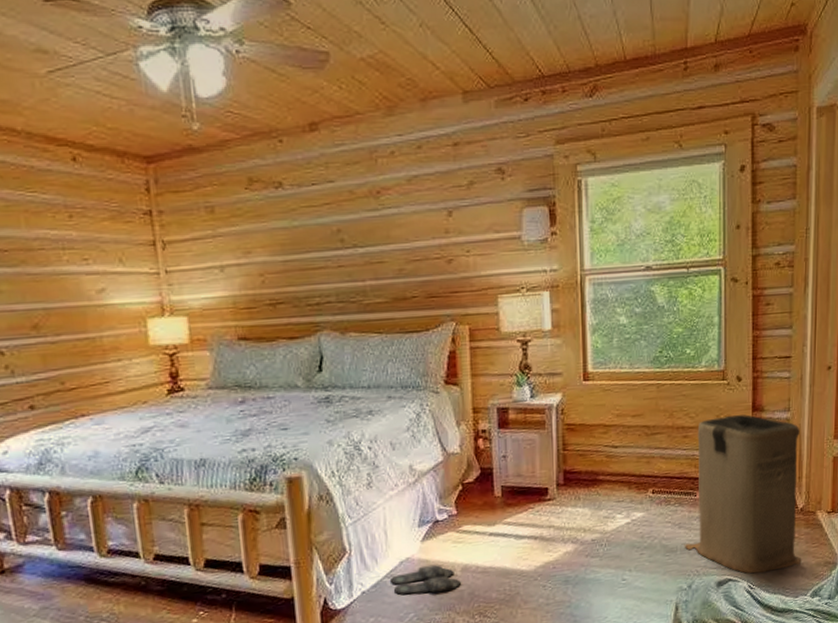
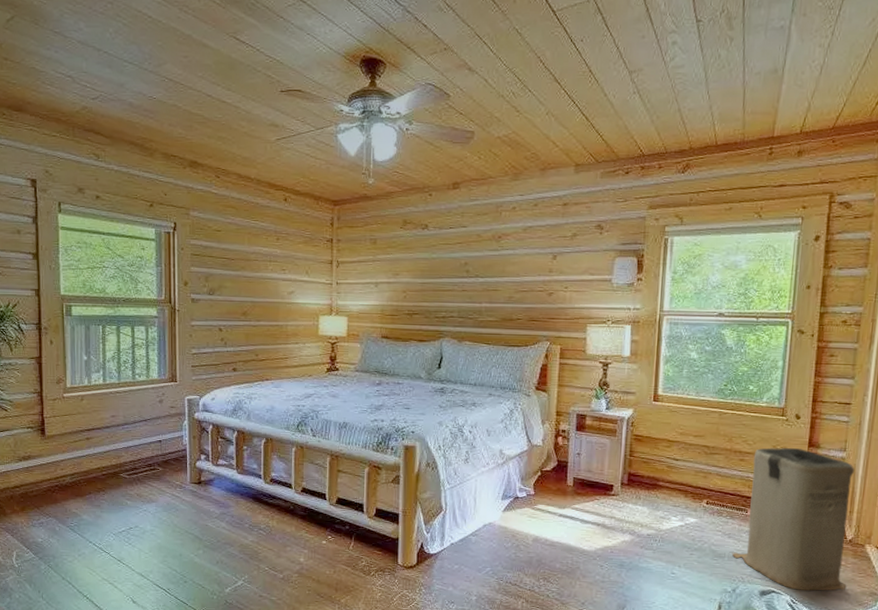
slippers: present [389,564,461,595] -> none [474,531,531,556]

